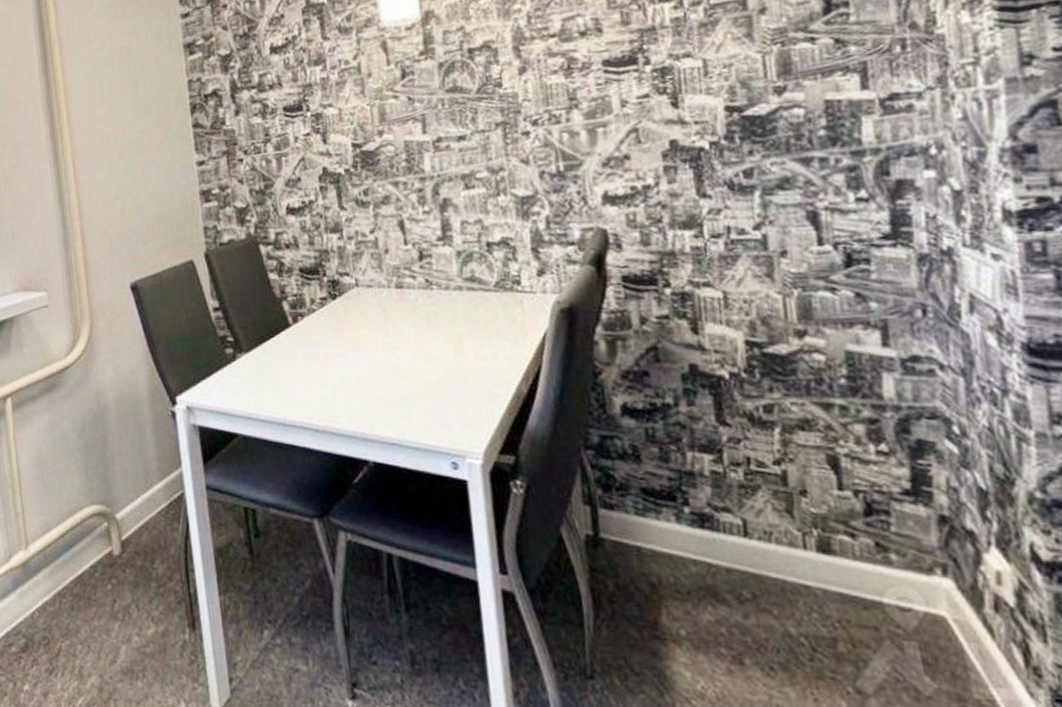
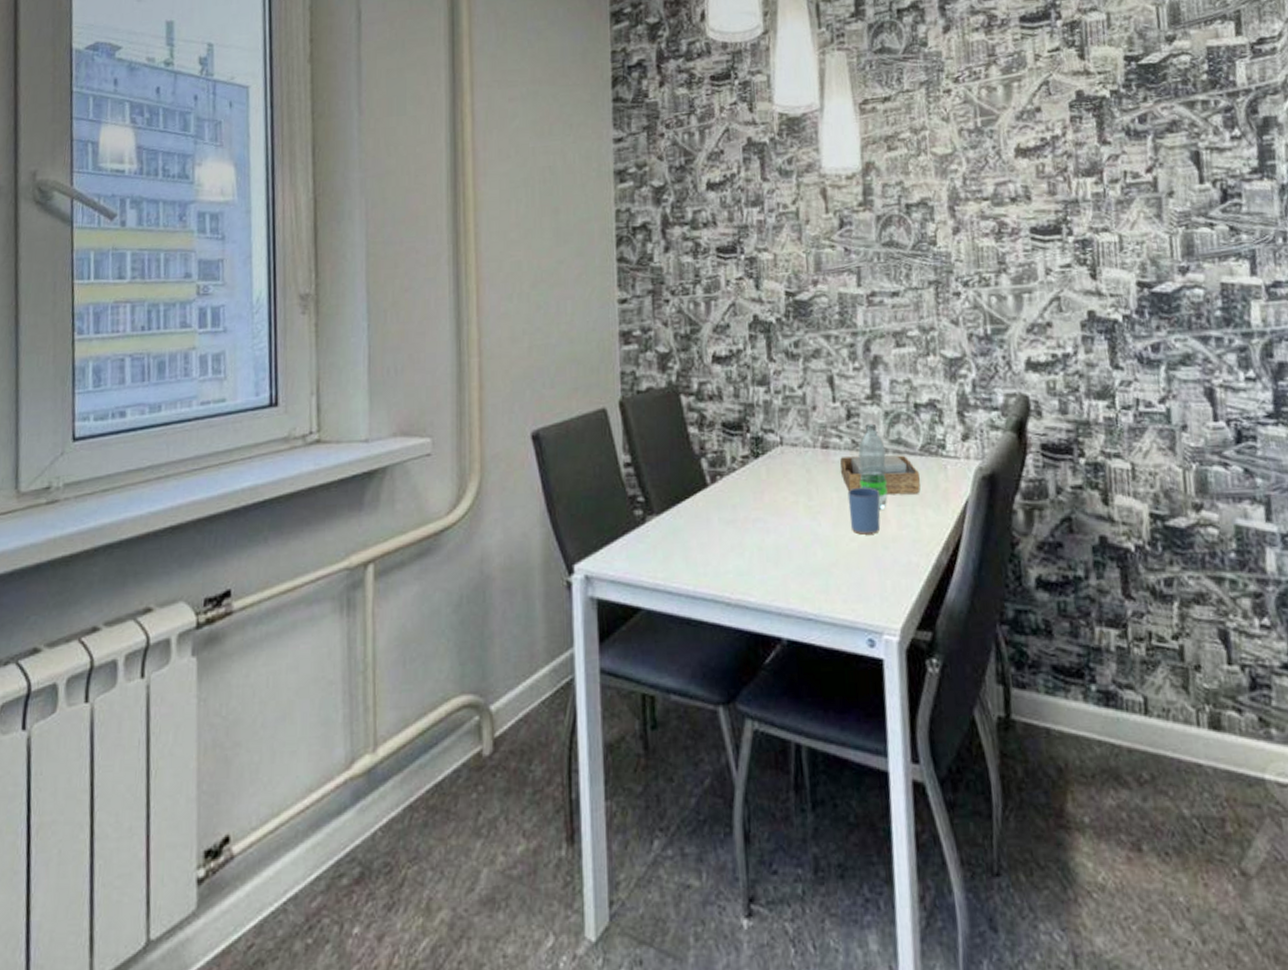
napkin holder: none [414,291,497,330] -> present [839,454,921,495]
mug: none [424,322,458,367] -> present [847,486,881,535]
bottle: none [432,263,465,345] -> present [858,423,888,511]

